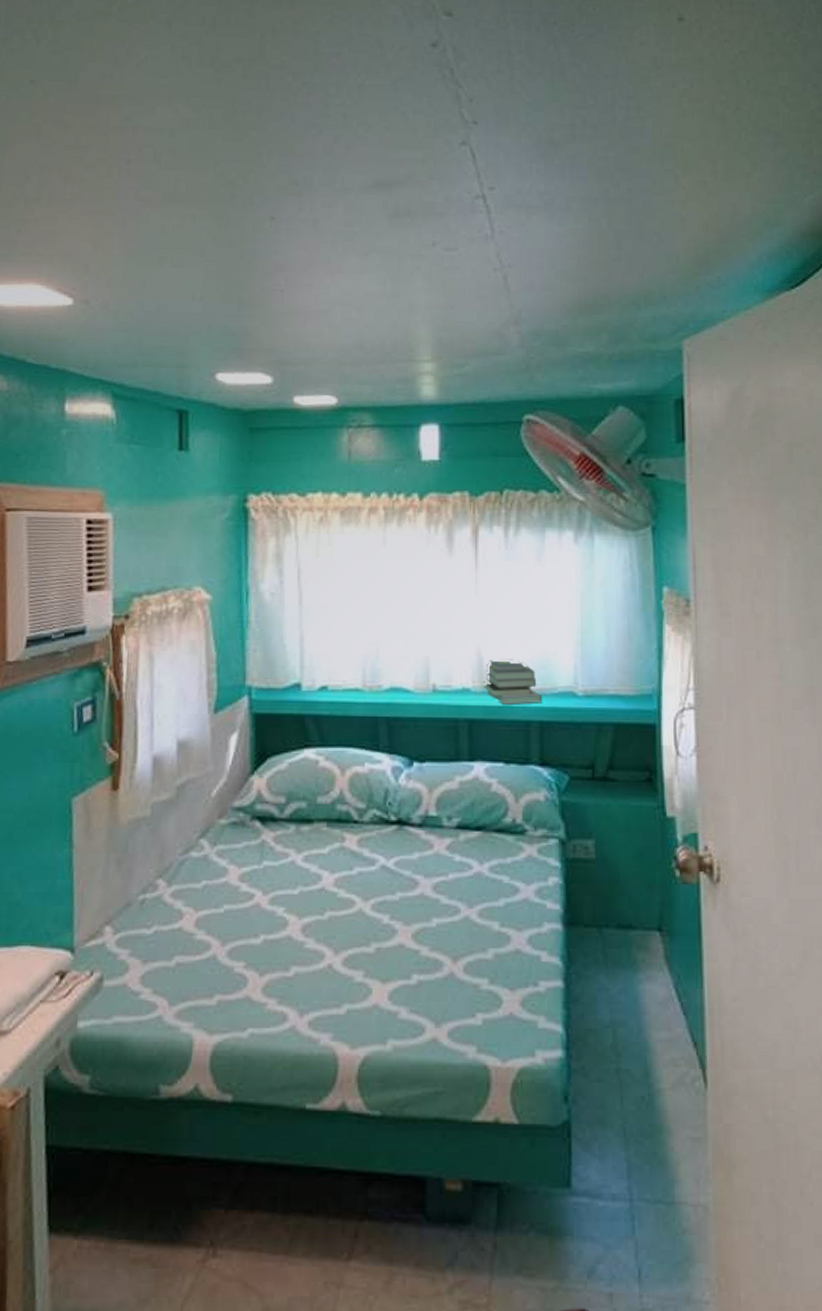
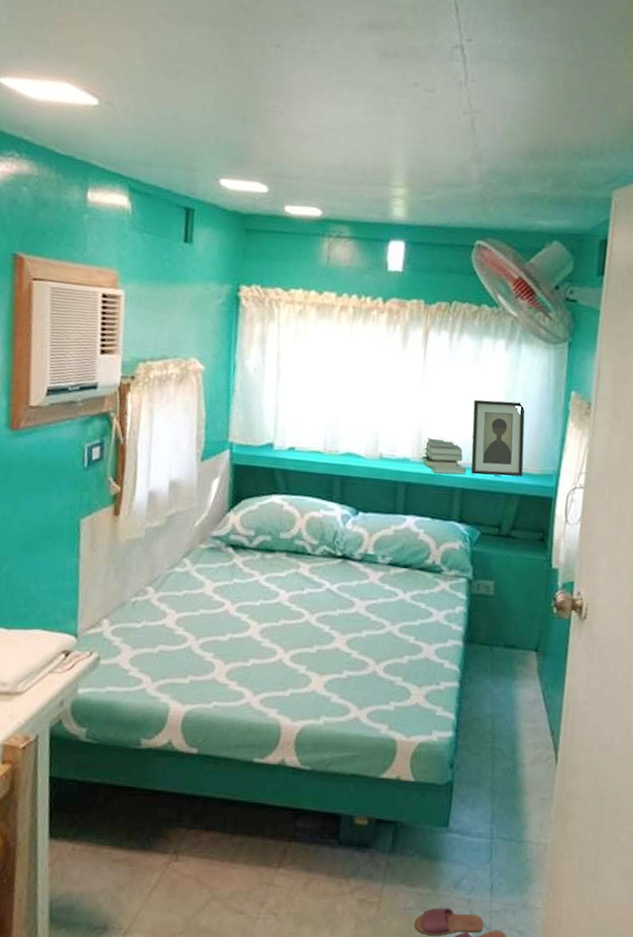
picture frame: none [543,606,615,702] -> present [471,399,525,477]

